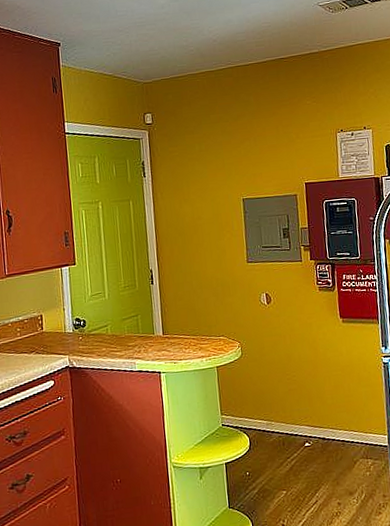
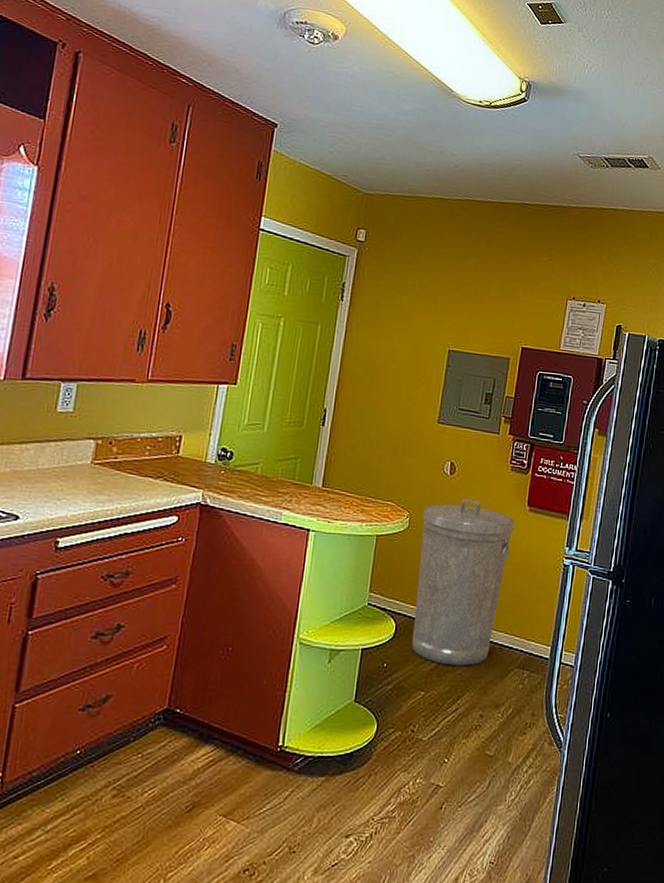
trash can: none [251,322,334,465] -> present [411,499,515,666]

